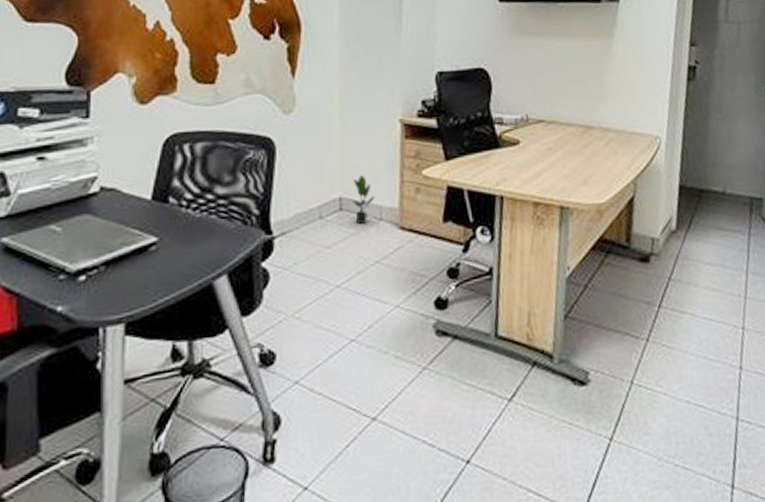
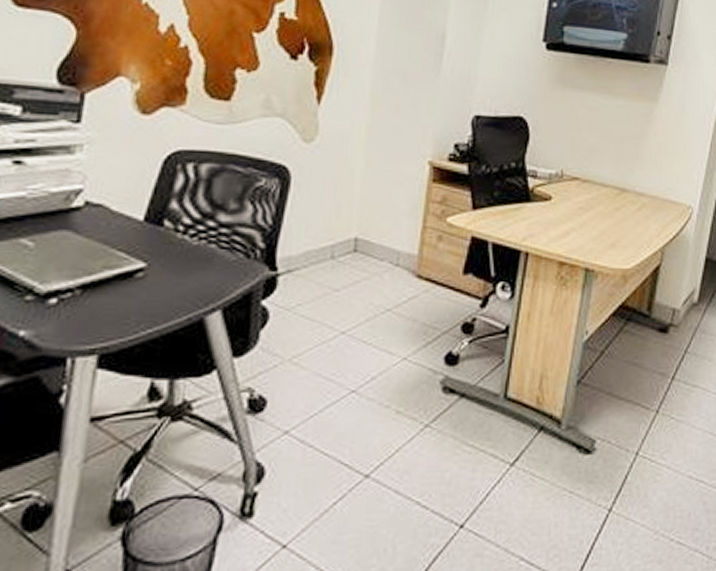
potted plant: present [352,175,376,225] -> none [368,216,394,269]

